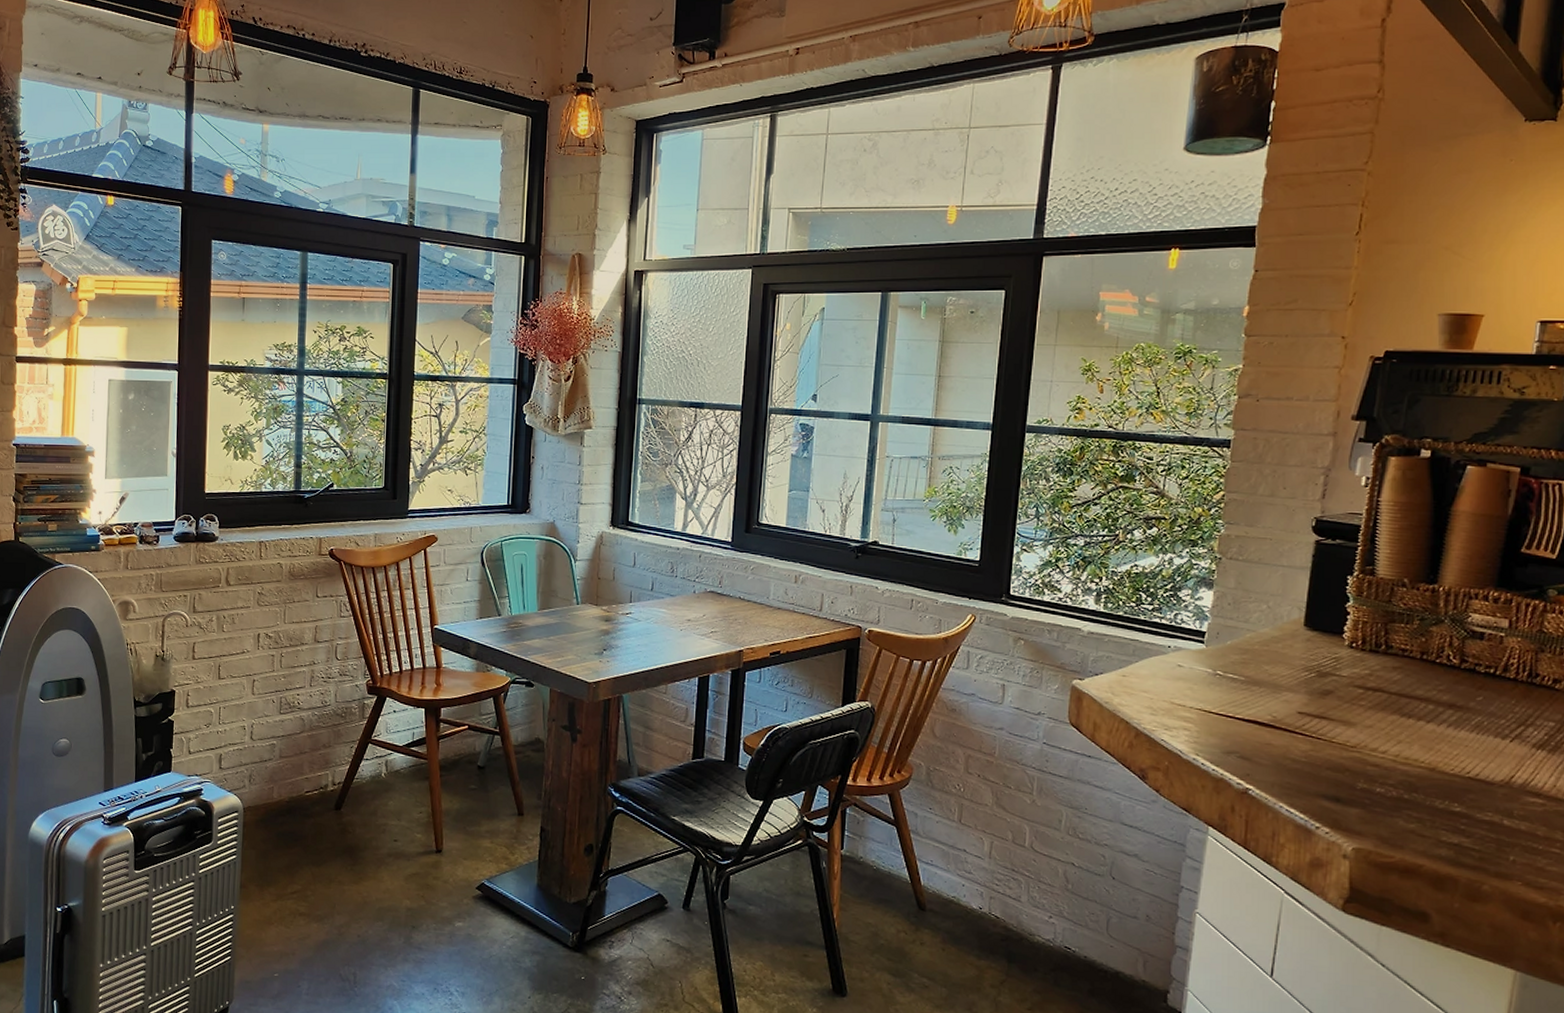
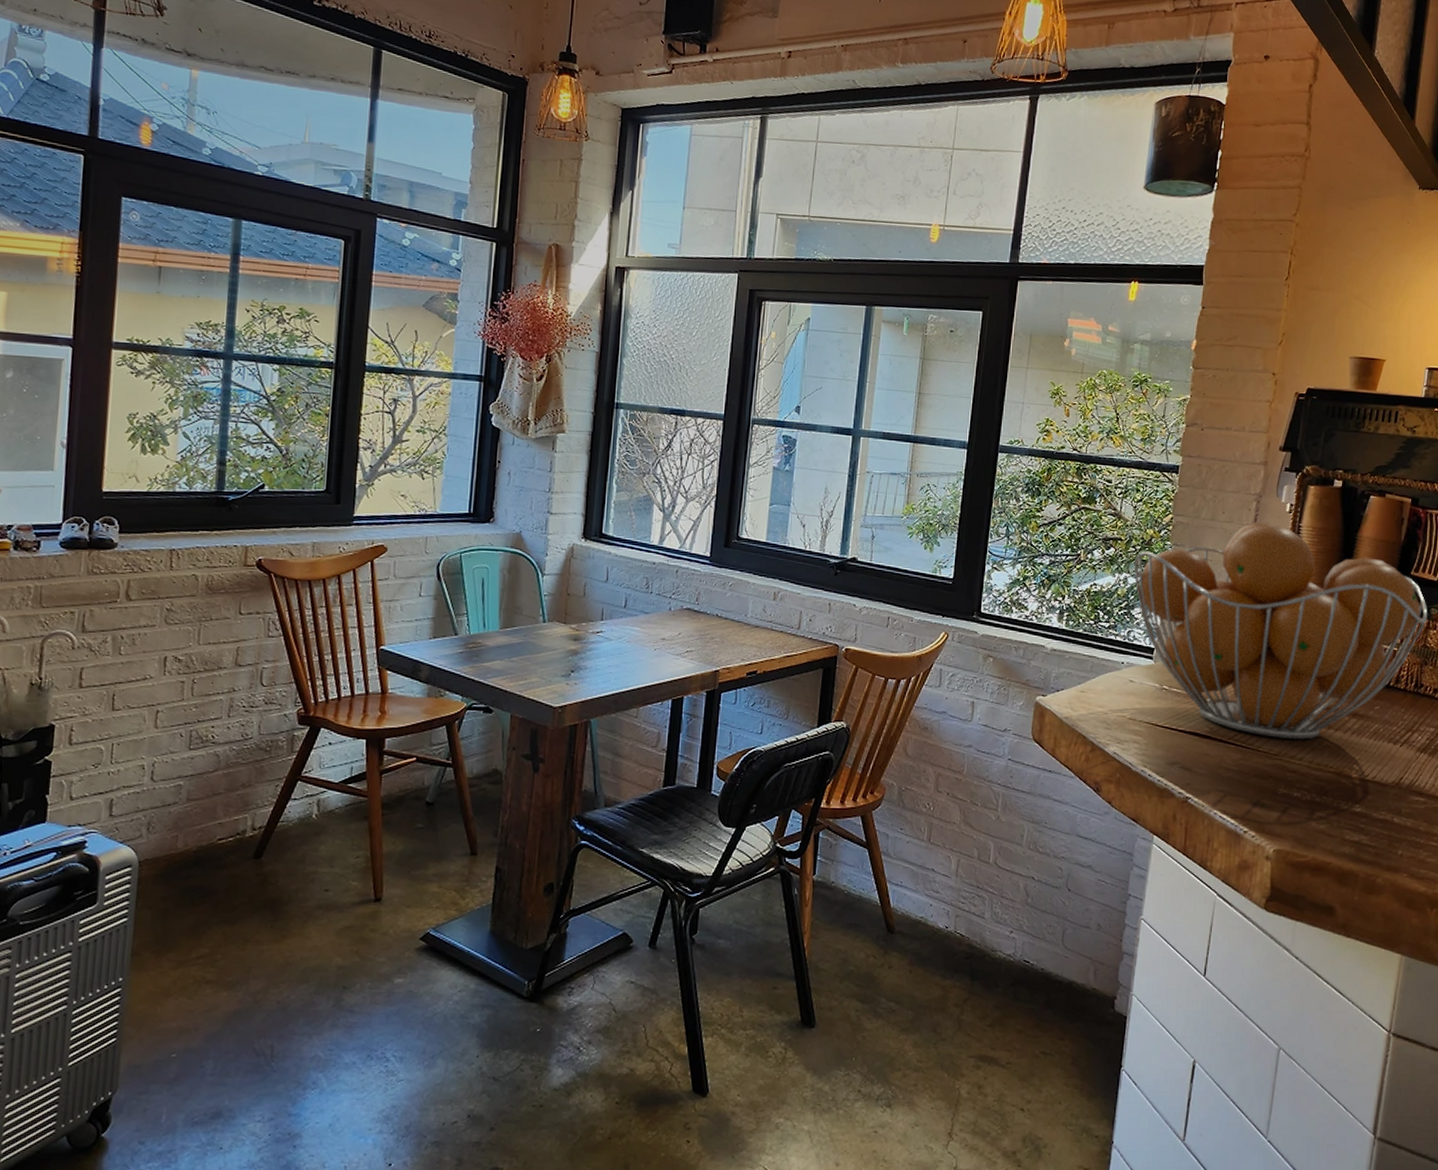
fruit basket: none [1179,497,1545,732] -> present [1133,522,1428,740]

